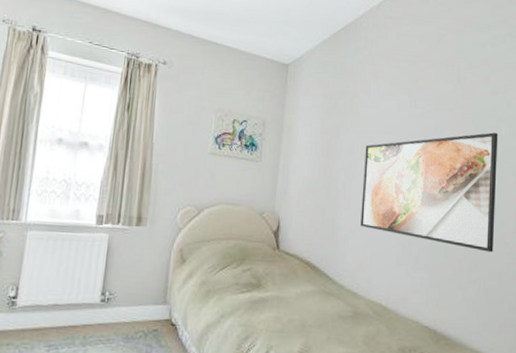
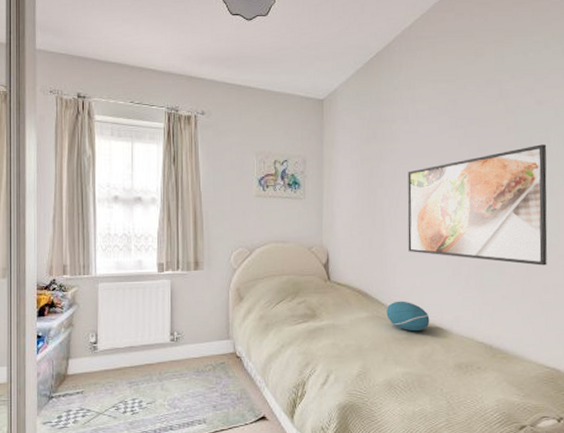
cushion: none [333,276,377,310] -> present [386,301,430,332]

